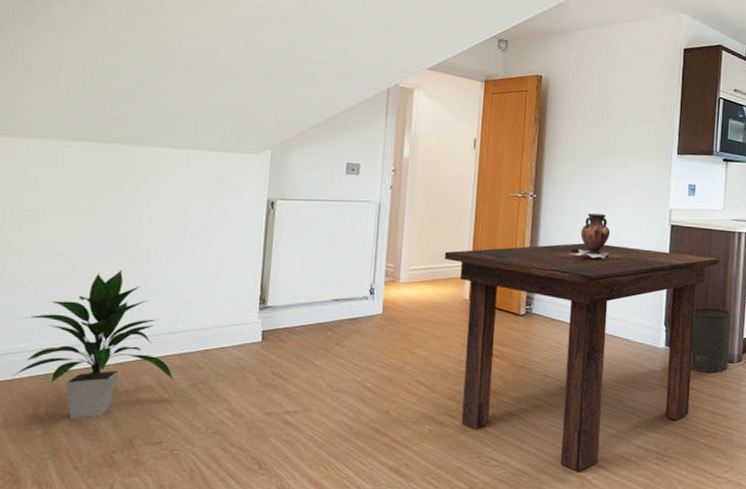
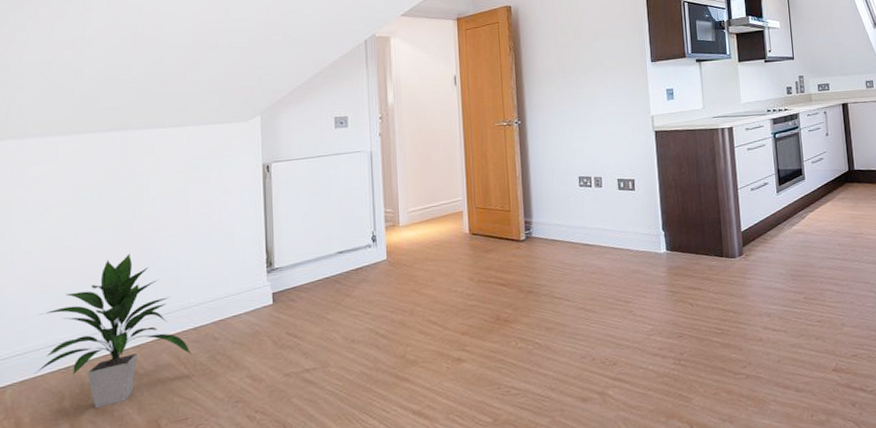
dining table: present [444,243,720,472] -> none [439,156,708,389]
vase: present [568,213,611,259] -> none [559,129,600,175]
trash can: present [690,307,731,373] -> none [688,205,731,271]

